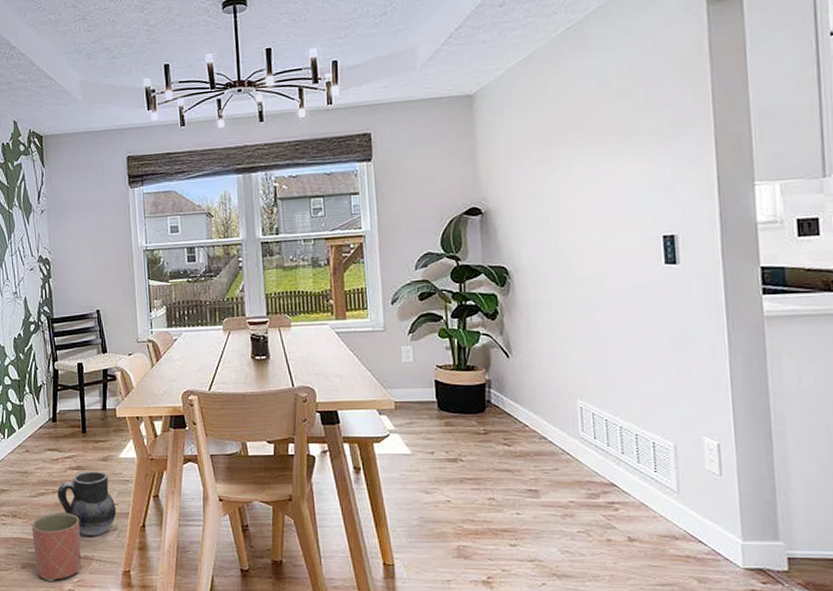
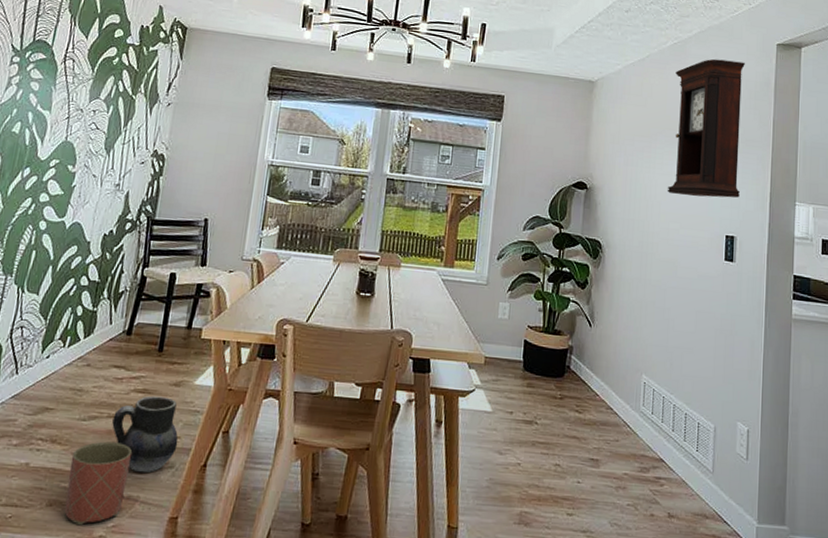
pendulum clock: none [573,29,676,201] -> present [667,59,745,198]

